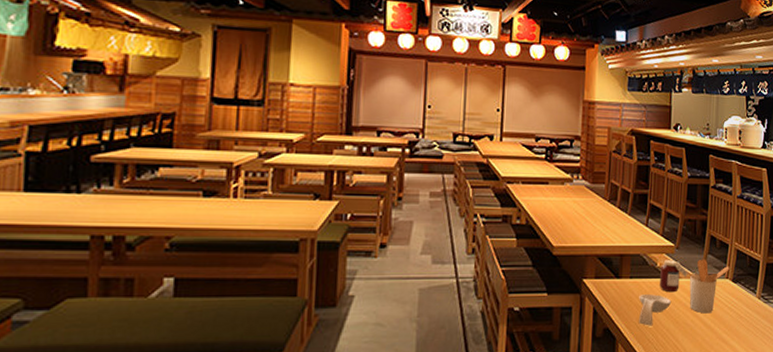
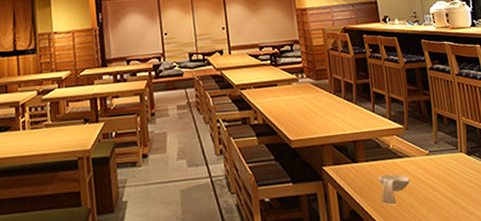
jar: present [660,260,689,293] -> none [393,140,423,171]
utensil holder: present [689,259,730,314] -> none [424,136,462,188]

